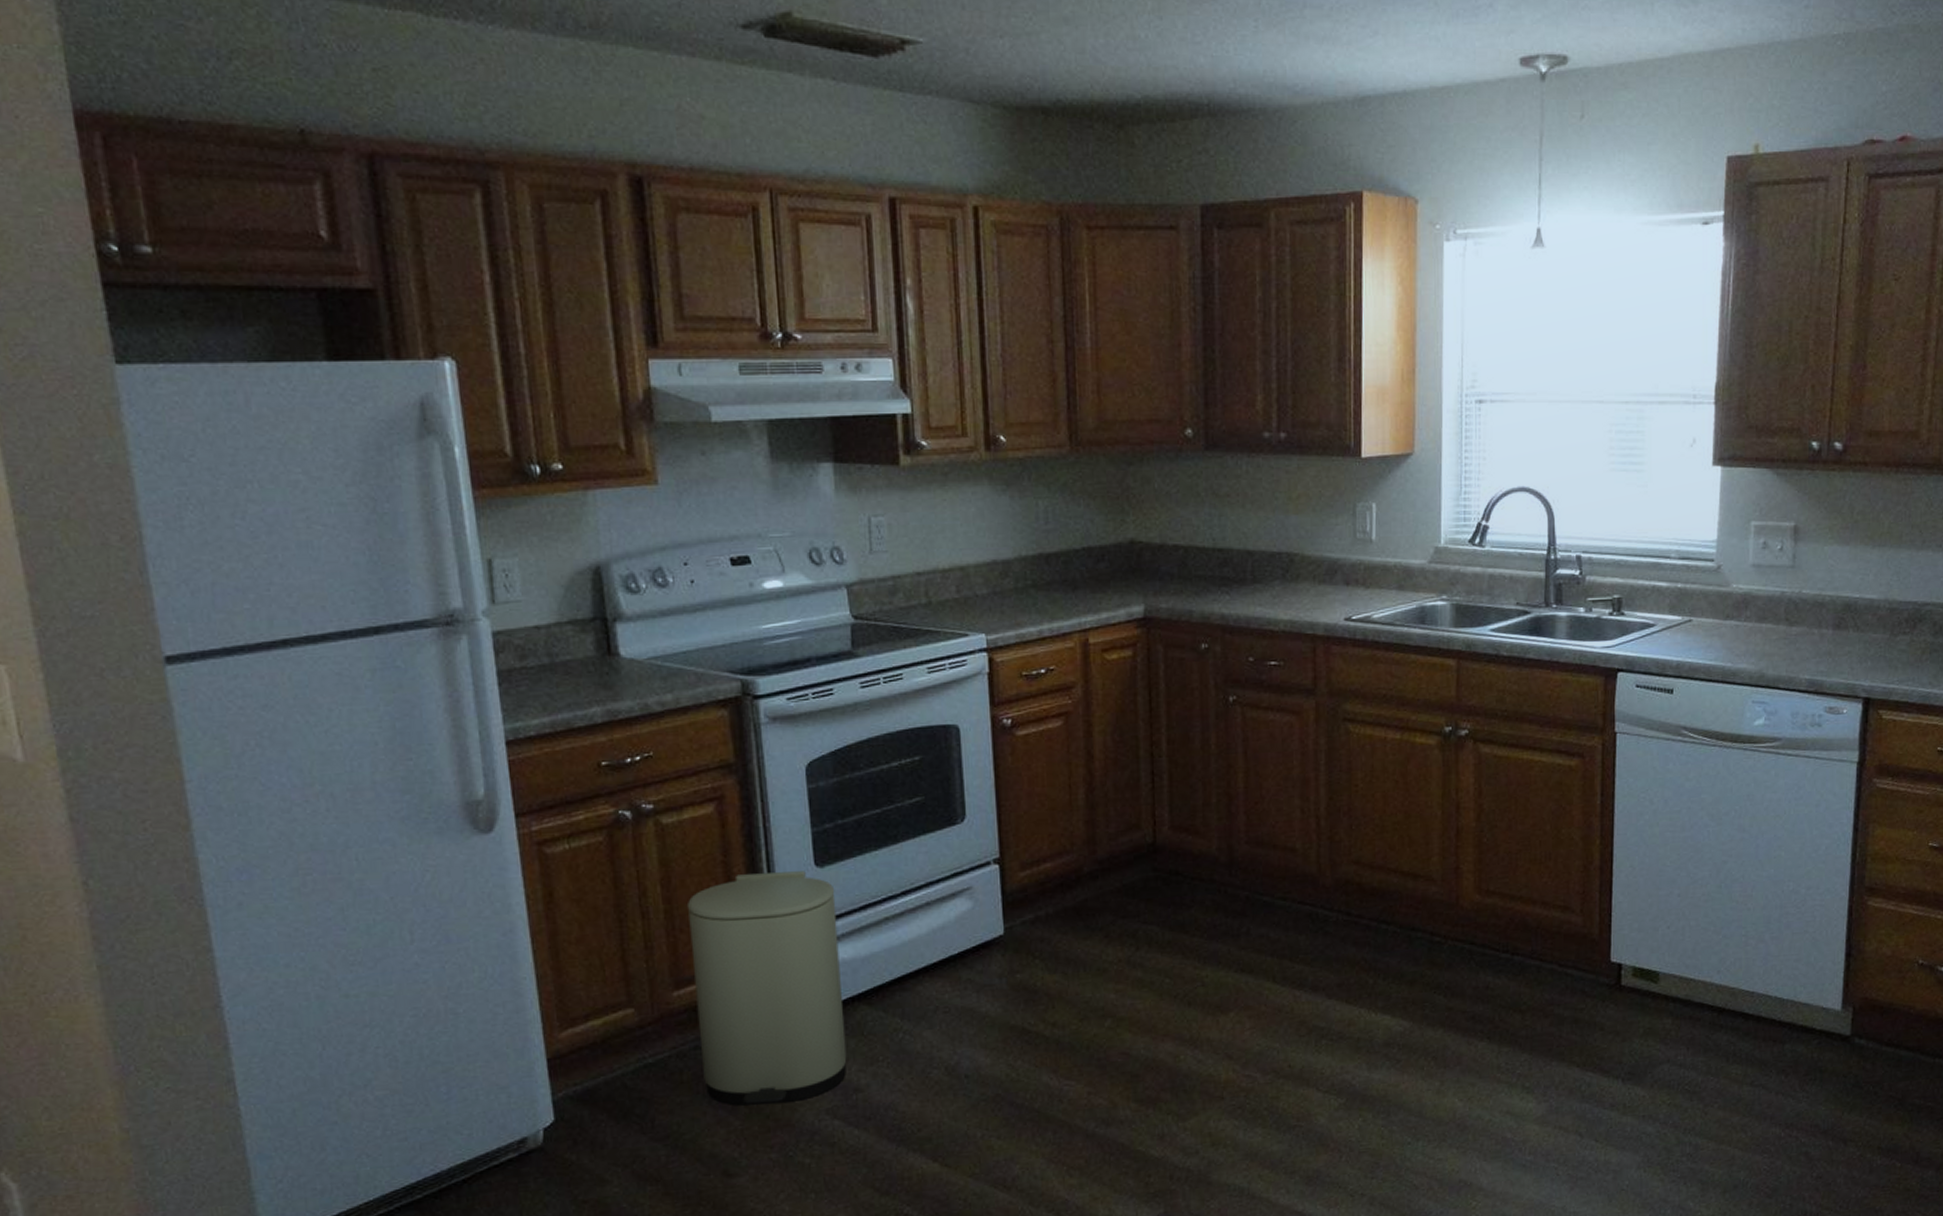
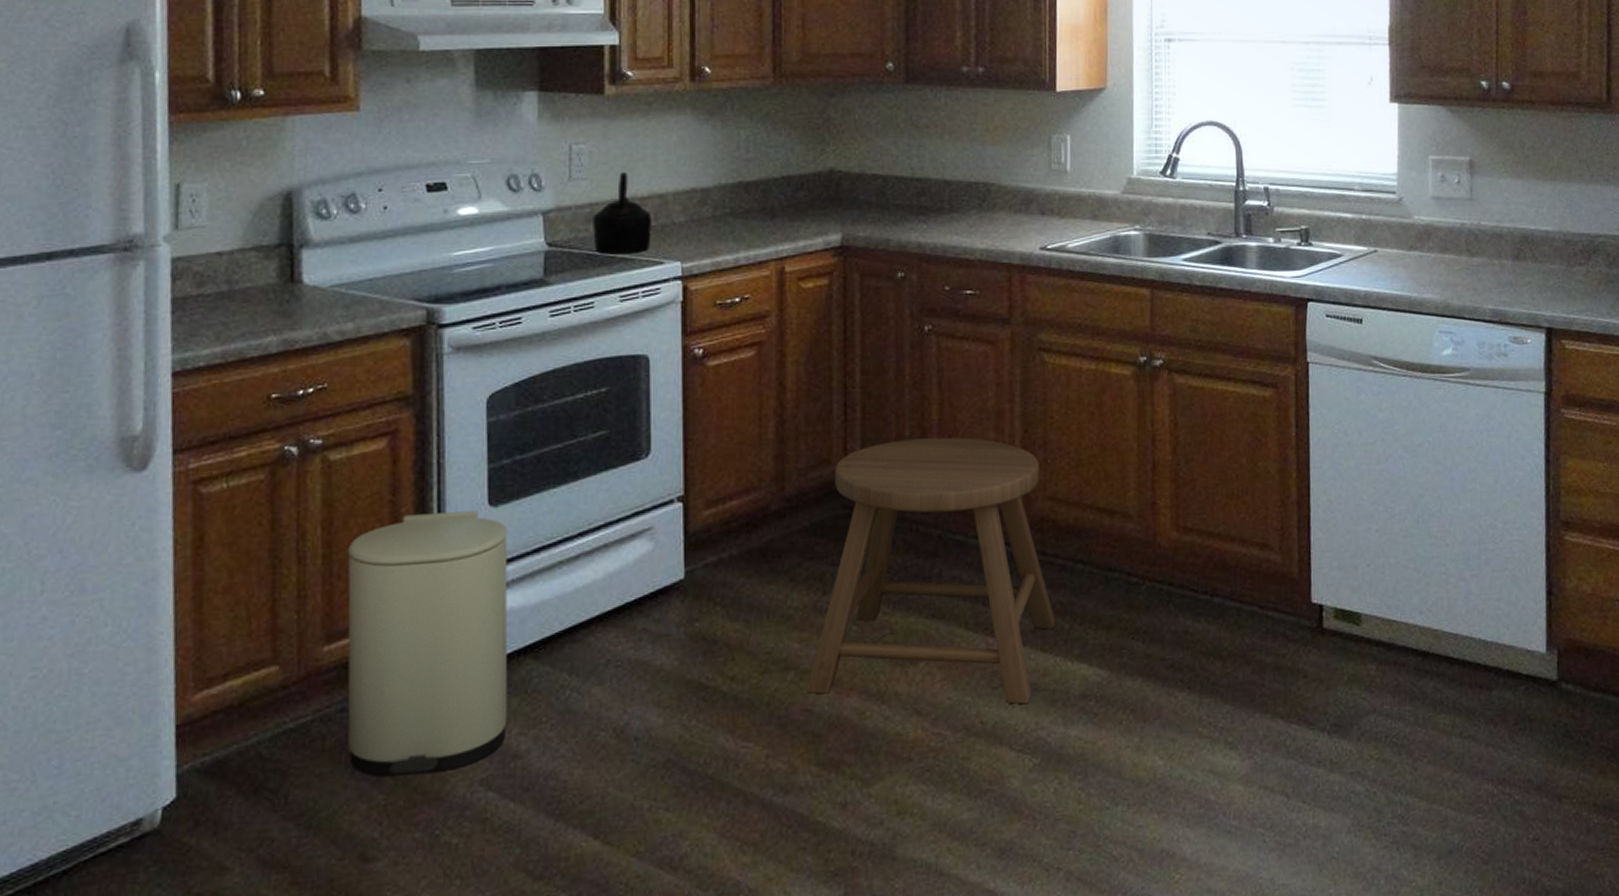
kettle: none [896,545,955,627] -> present [593,172,652,255]
stool: none [1123,804,1360,1051] -> present [806,437,1056,705]

